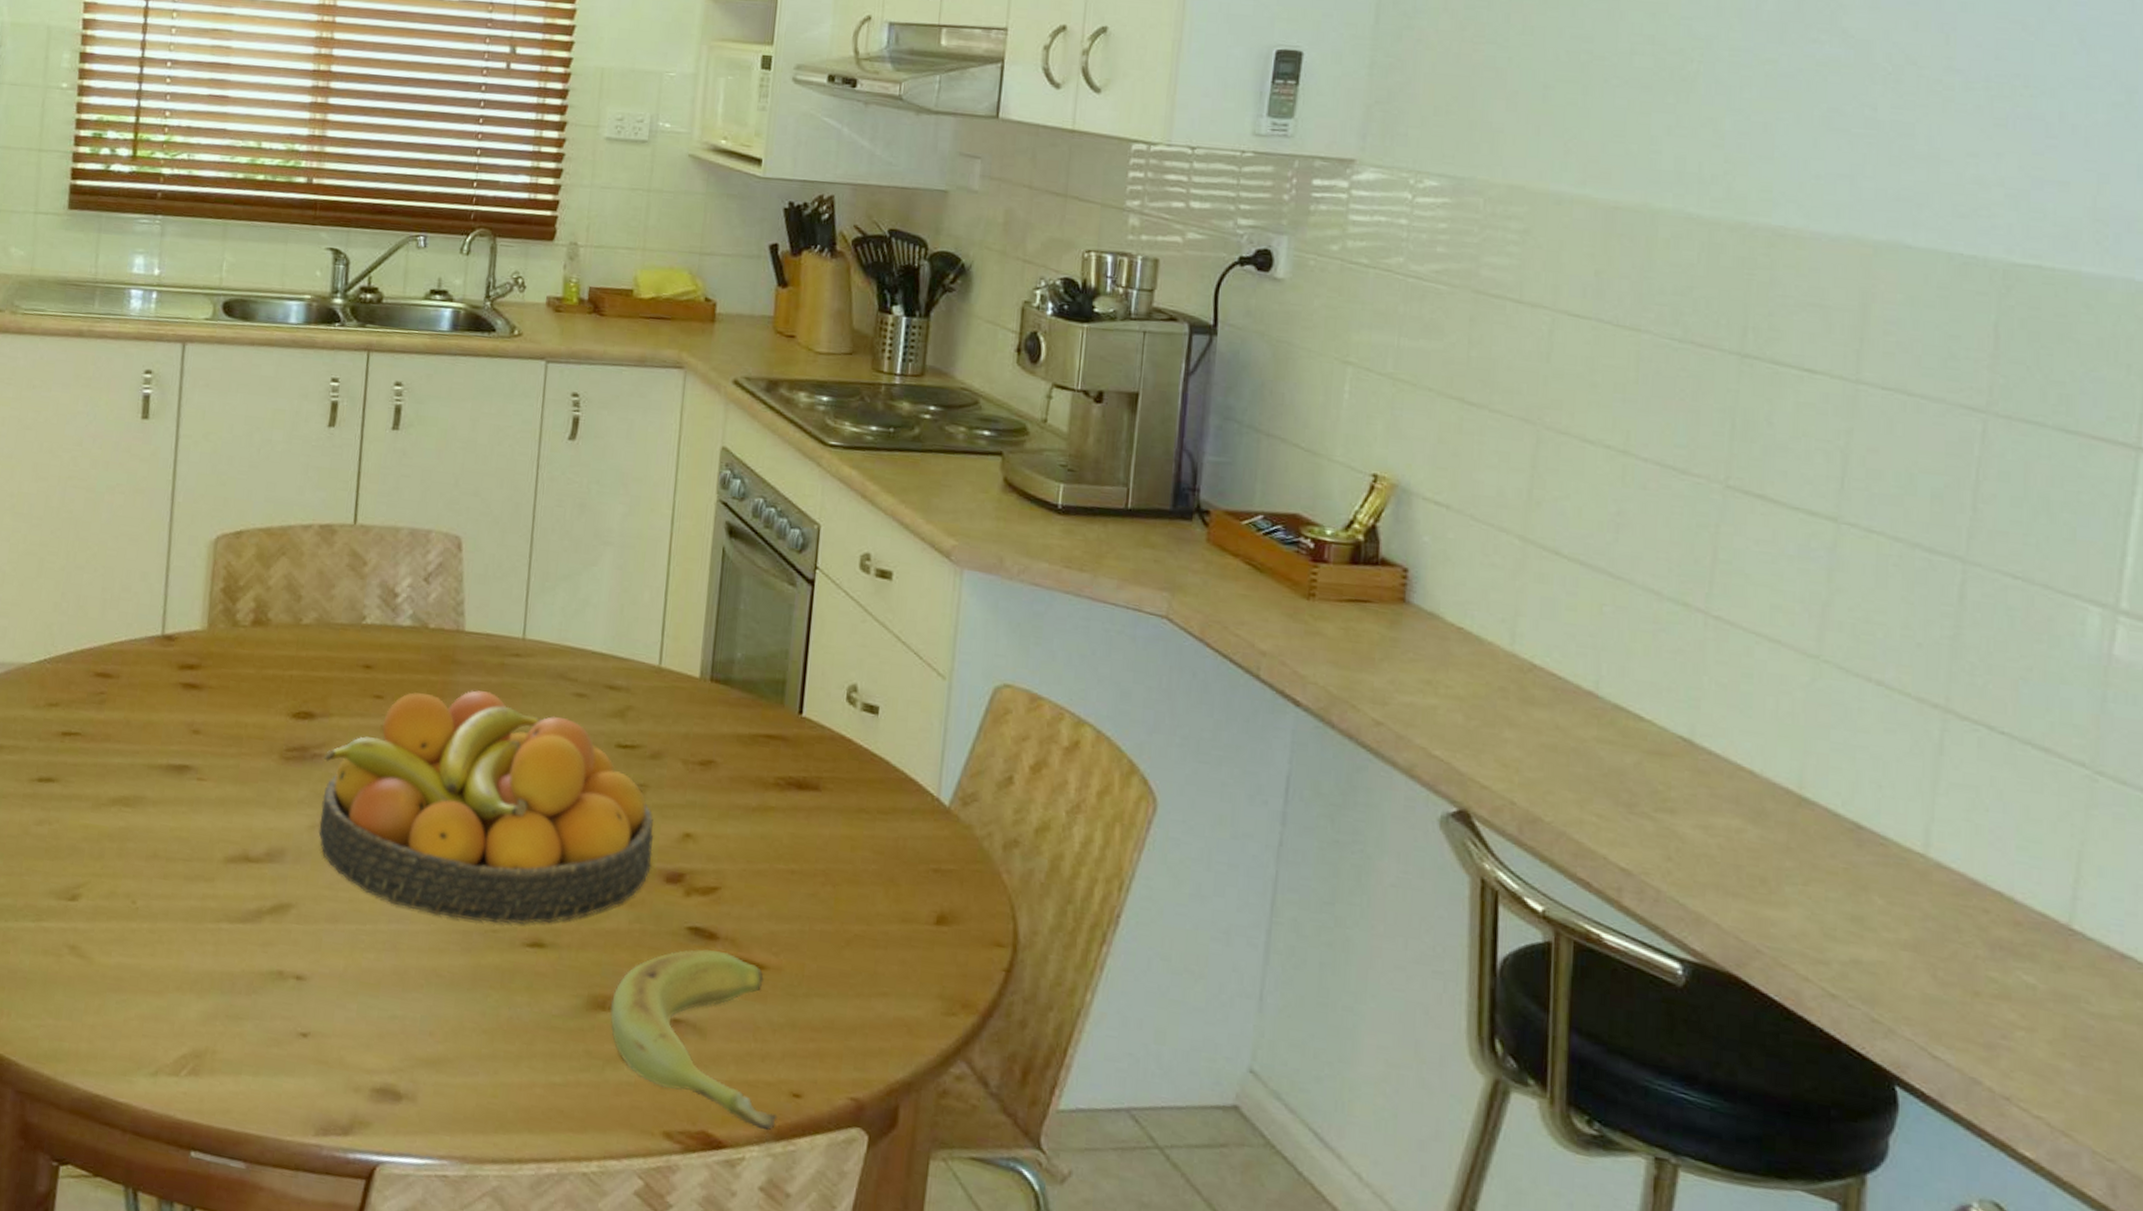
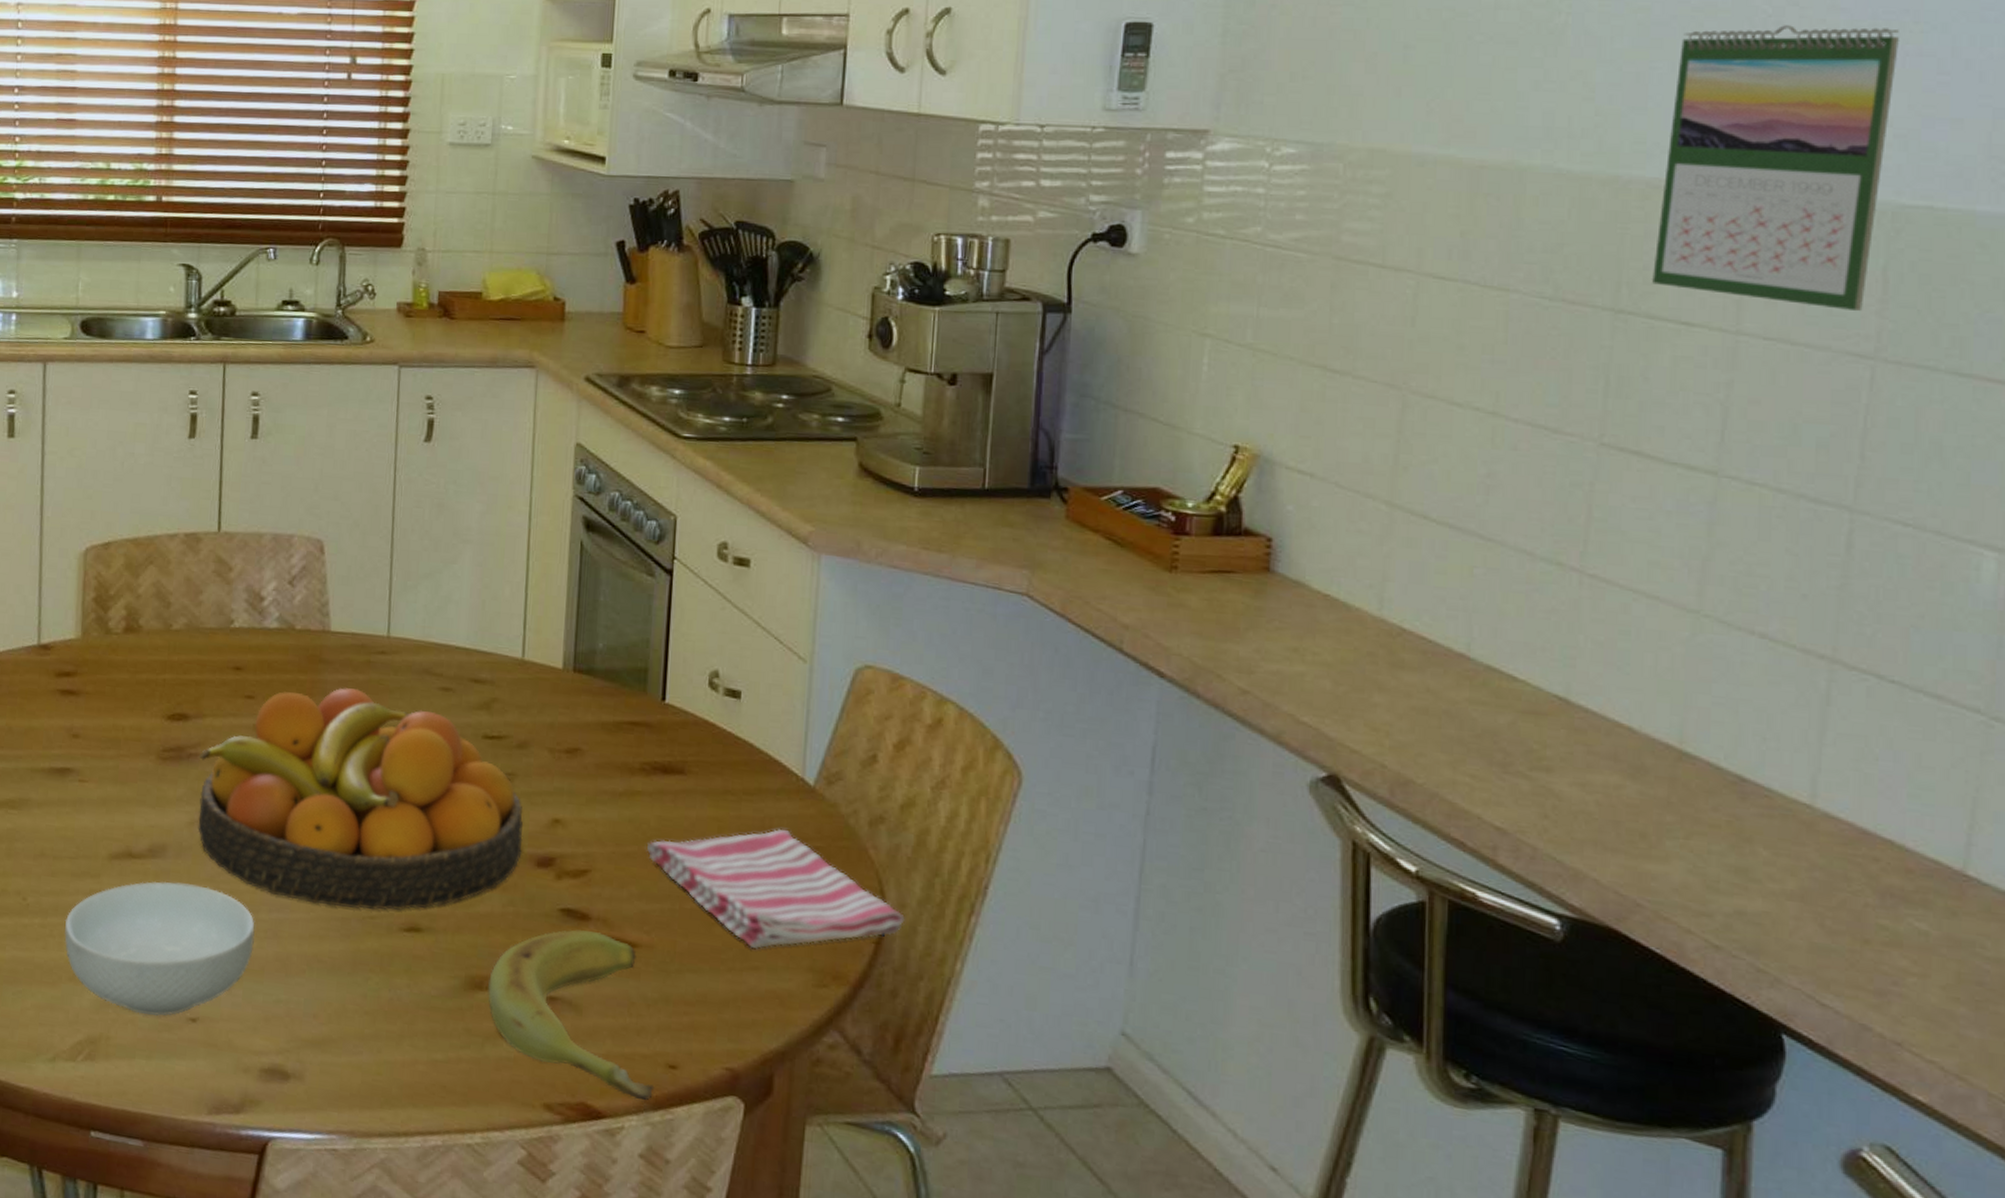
cereal bowl: none [173,887,373,1031] -> present [64,882,255,1017]
dish towel: none [777,849,1036,975] -> present [646,828,905,950]
calendar: none [1777,83,2011,365] -> present [1652,25,1900,311]

